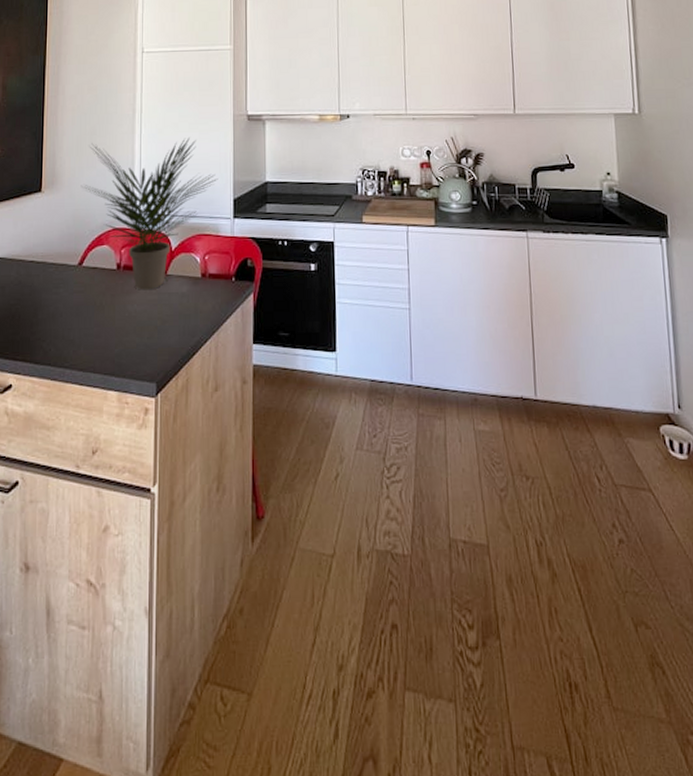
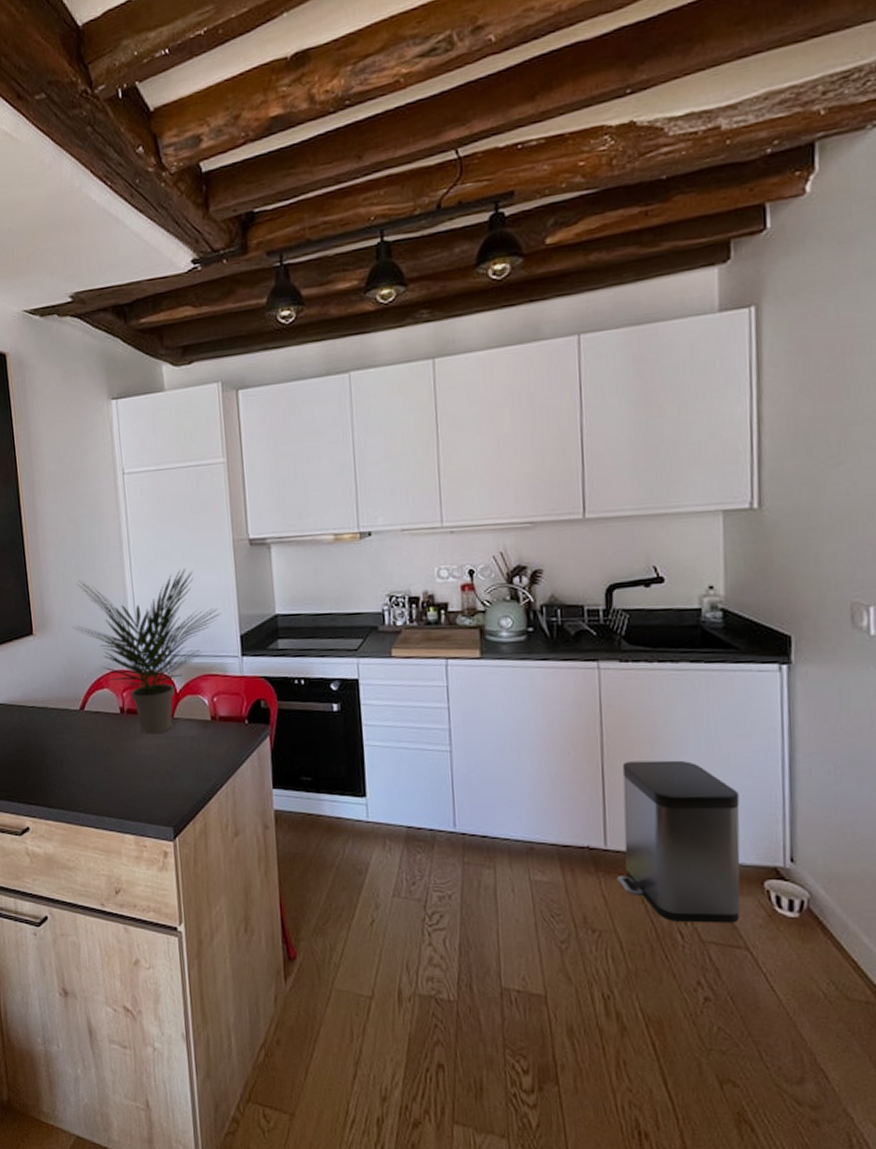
pedal bin: none [545,318,644,467] -> present [616,760,741,923]

